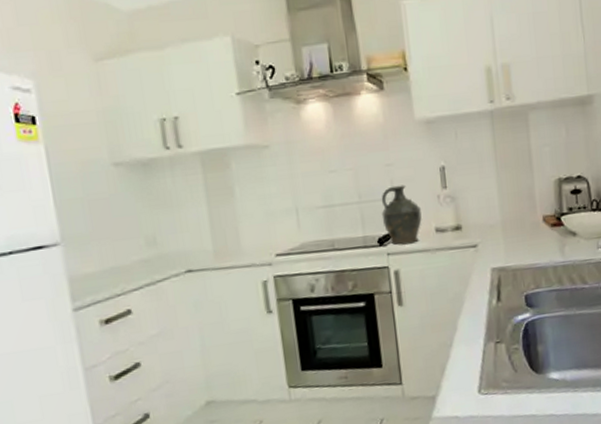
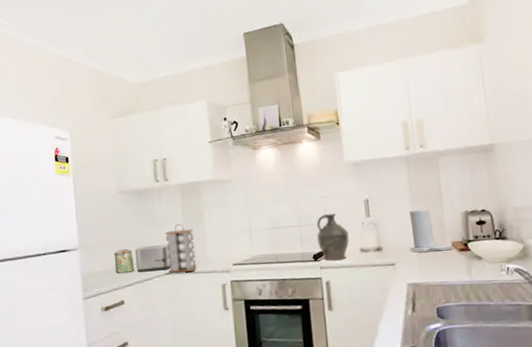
canister: none [112,241,142,275] -> present [114,249,134,274]
toaster: none [141,233,193,272] -> present [135,244,171,273]
spice rack: none [183,204,229,271] -> present [165,223,197,274]
paper towel: none [494,176,546,231] -> present [409,209,454,253]

